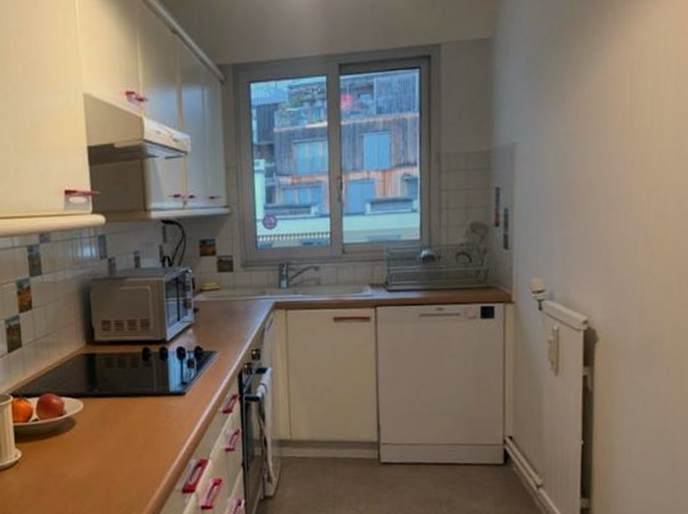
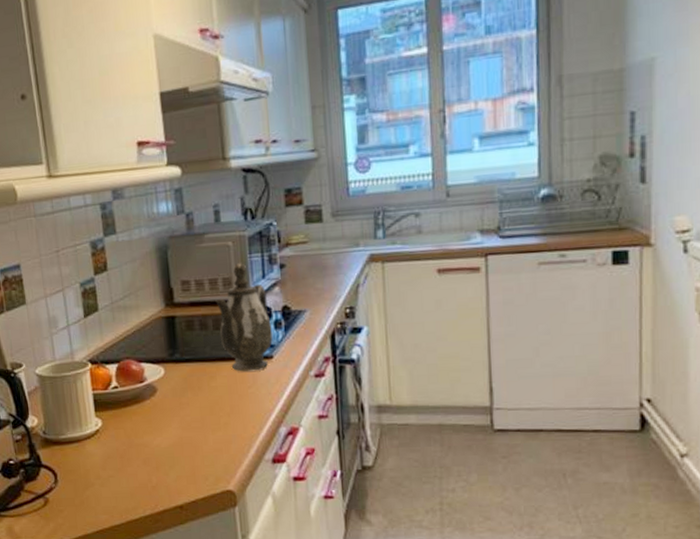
teapot: none [133,306,186,407] -> present [215,263,273,372]

